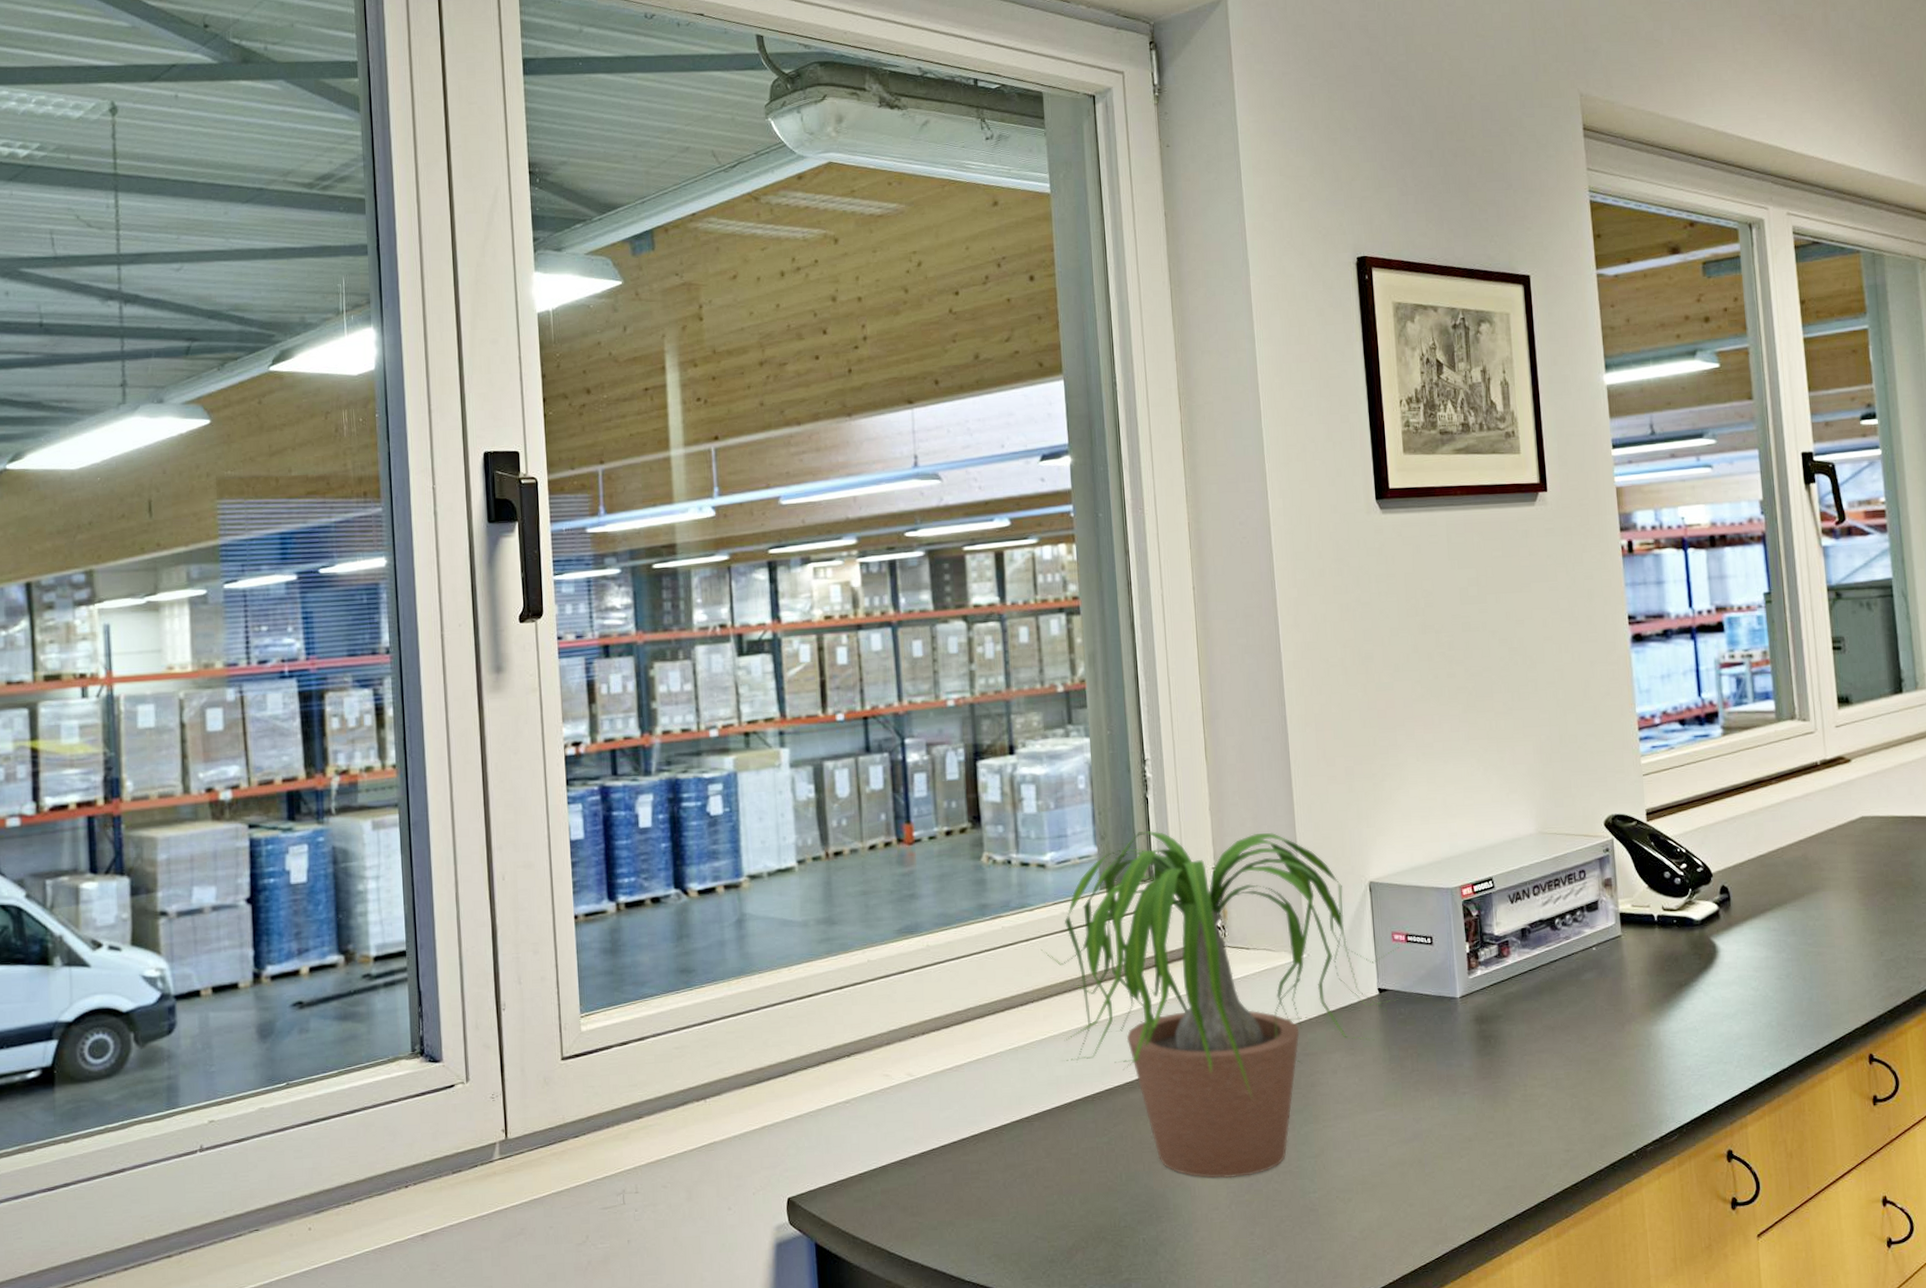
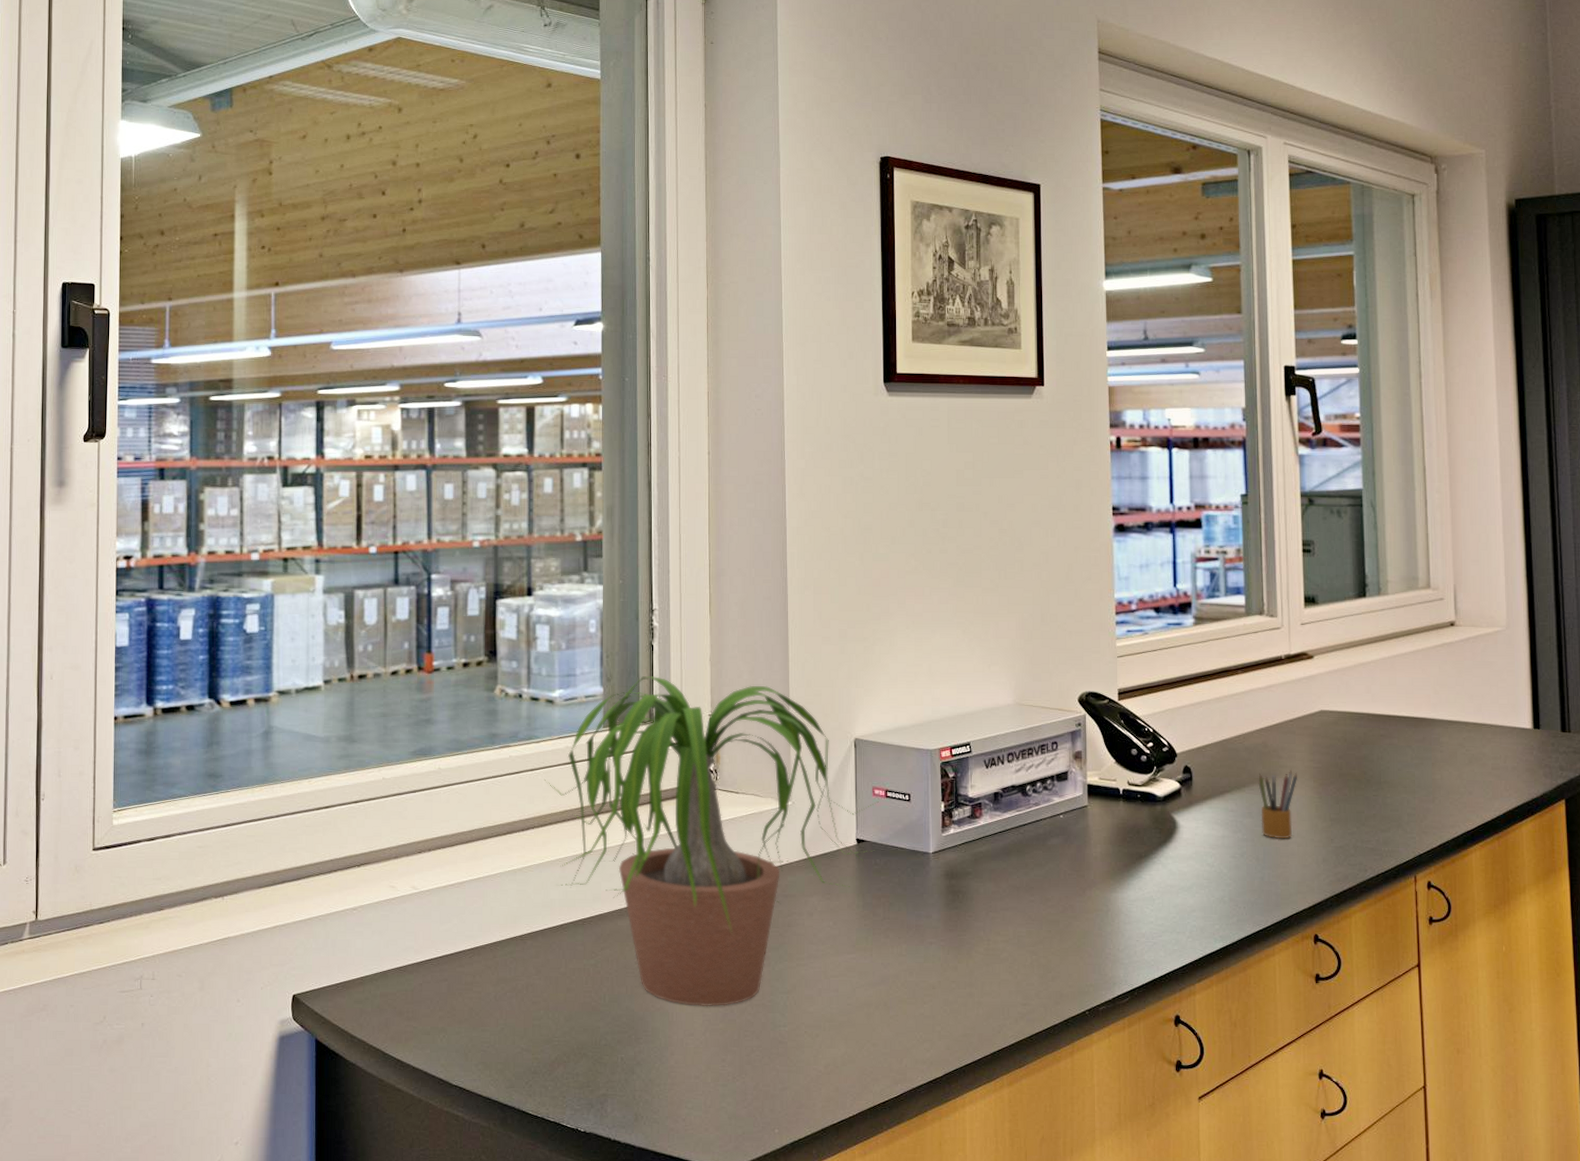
pencil box: none [1800,881,1841,956] -> present [1258,769,1297,839]

